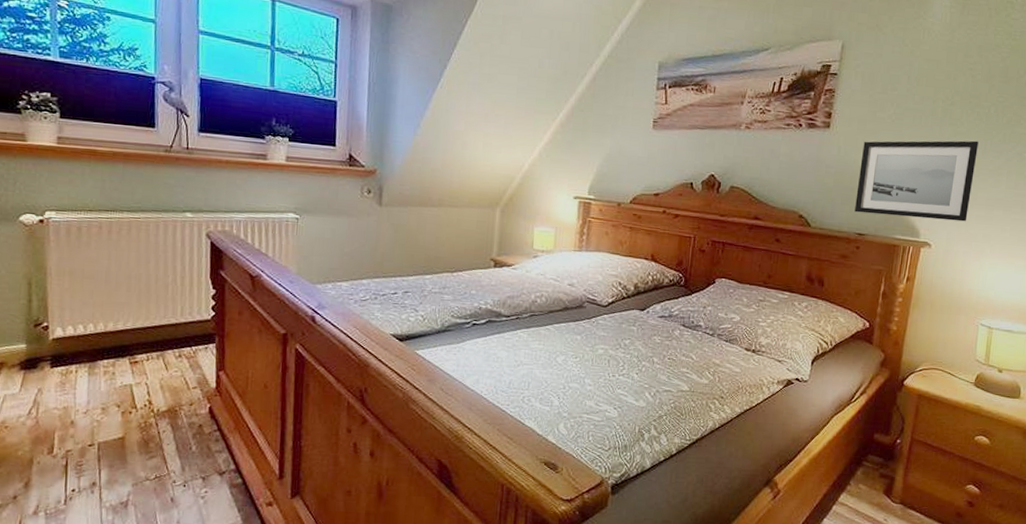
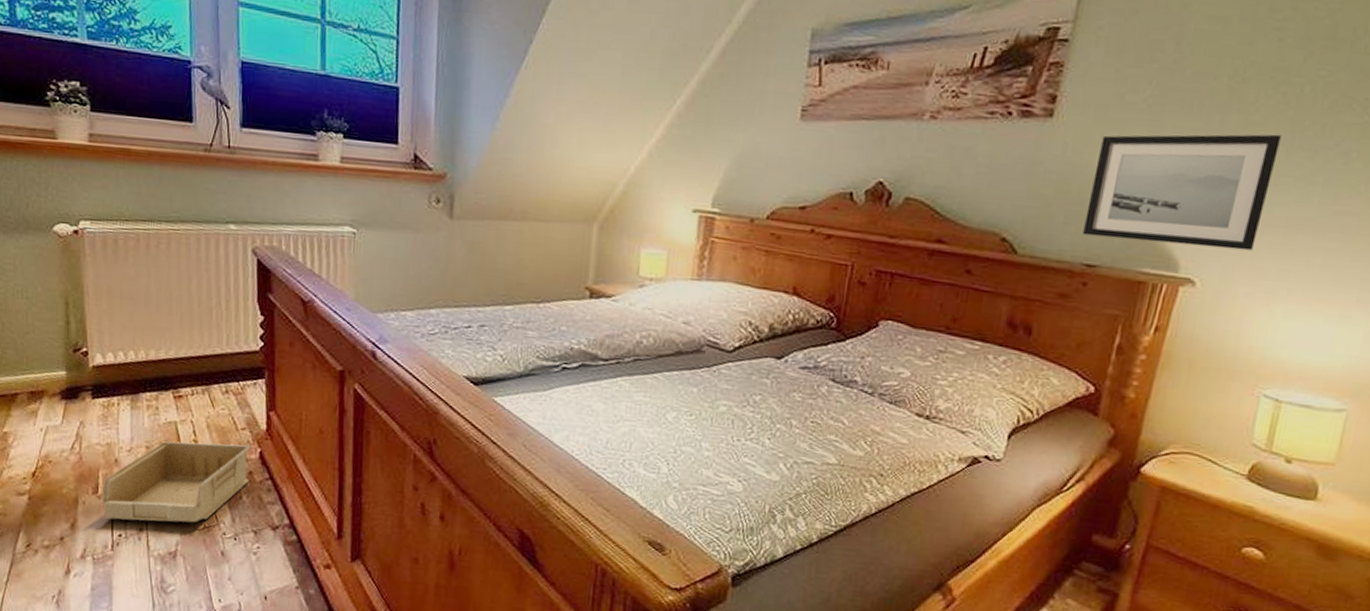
storage bin: none [57,401,201,476] -> present [102,441,251,523]

